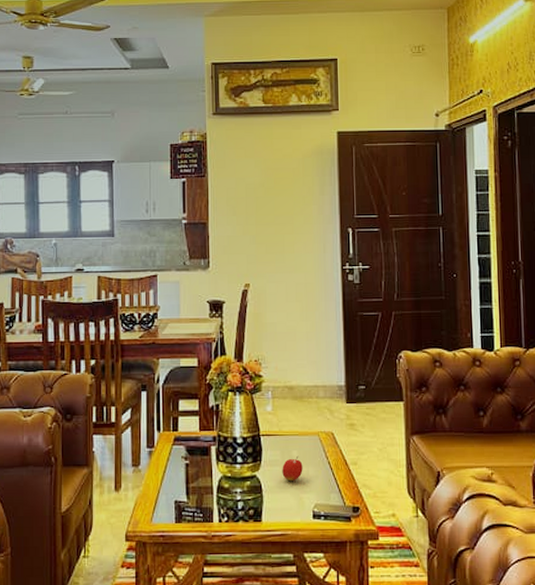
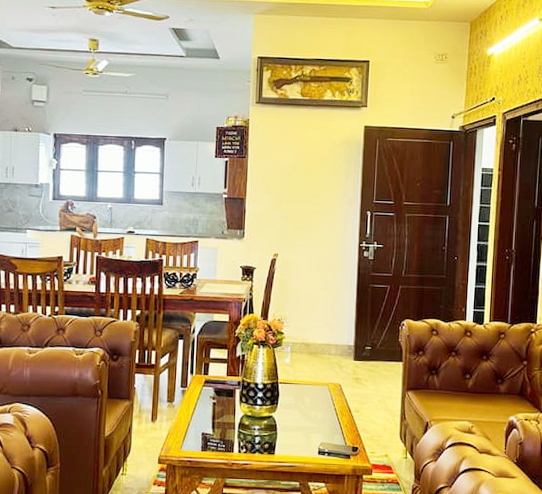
fruit: present [282,457,303,481] -> none [295,402,313,422]

